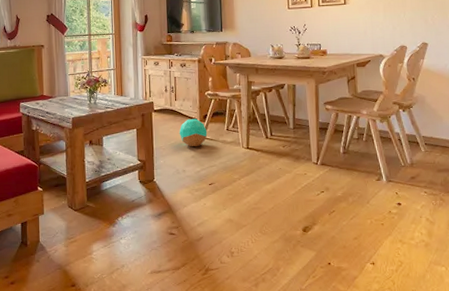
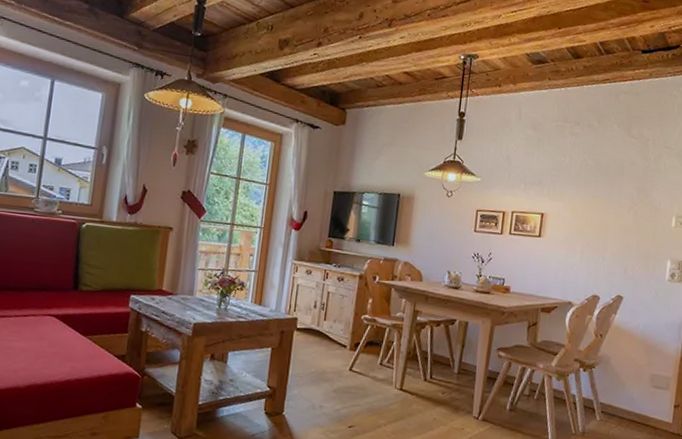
ball: present [179,118,208,147] -> none [322,344,357,380]

